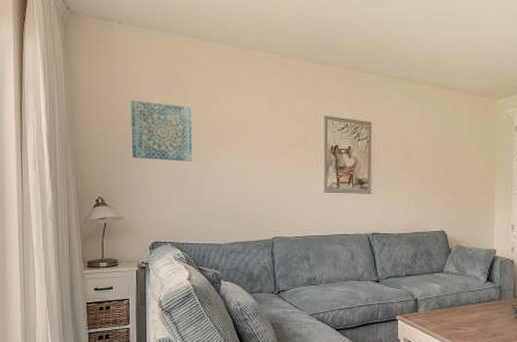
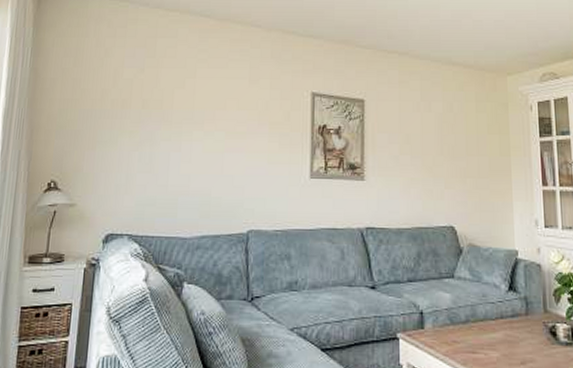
wall art: present [130,100,193,161] -> none [93,74,165,141]

